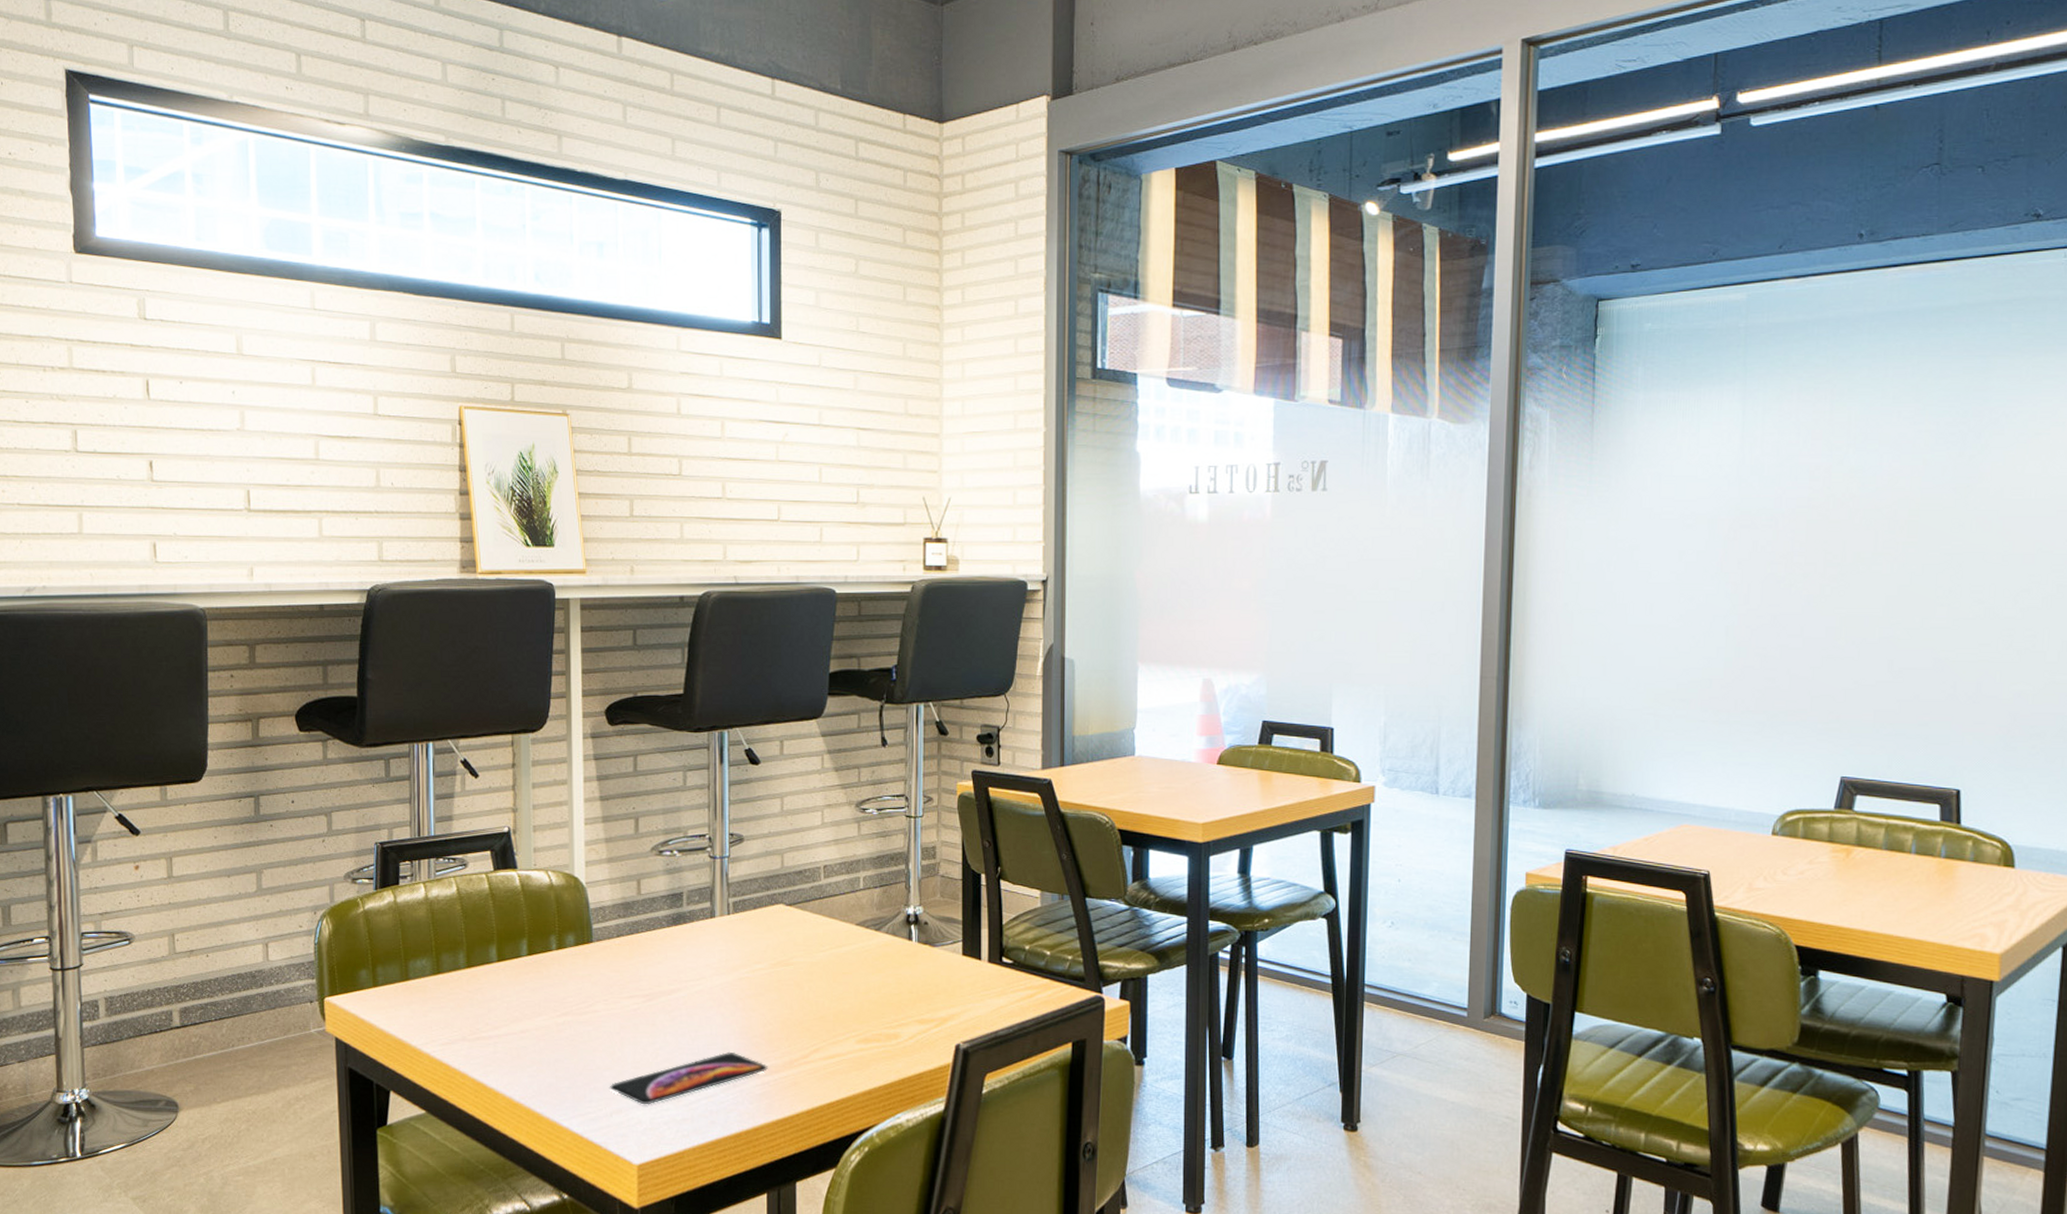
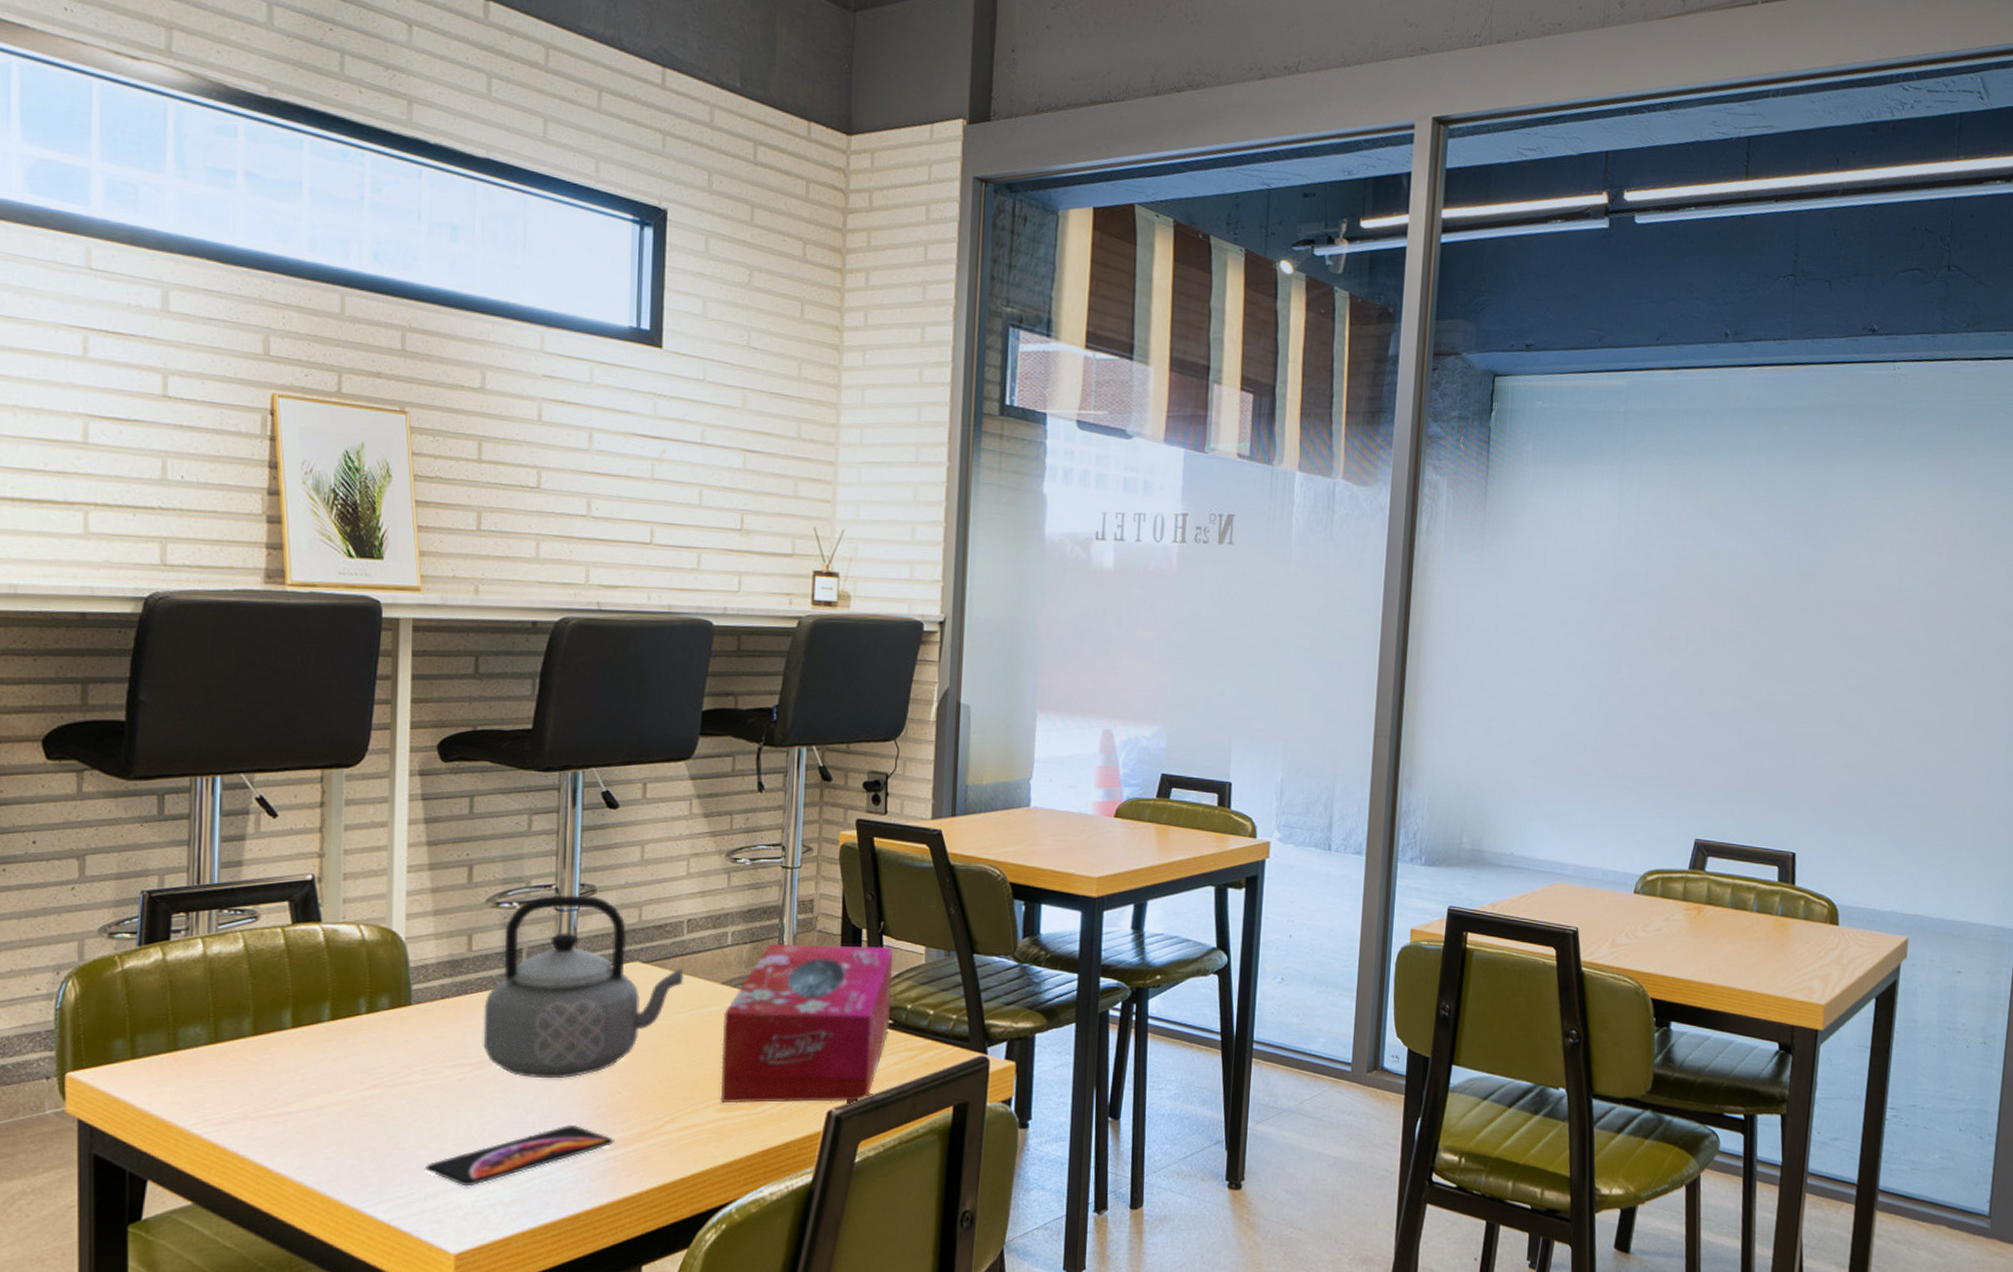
teapot: none [653,843,822,1010] -> present [483,895,684,1079]
tissue box: none [858,888,1010,1037] -> present [720,944,893,1104]

